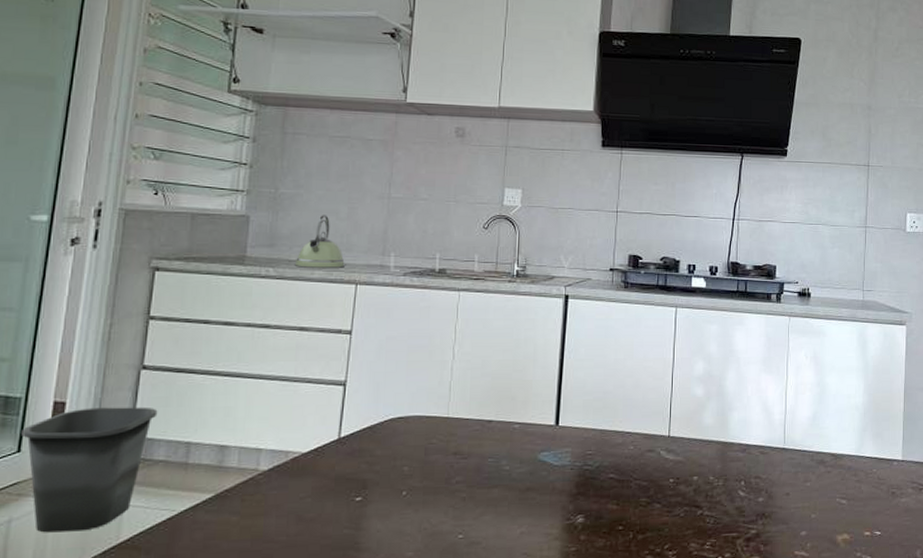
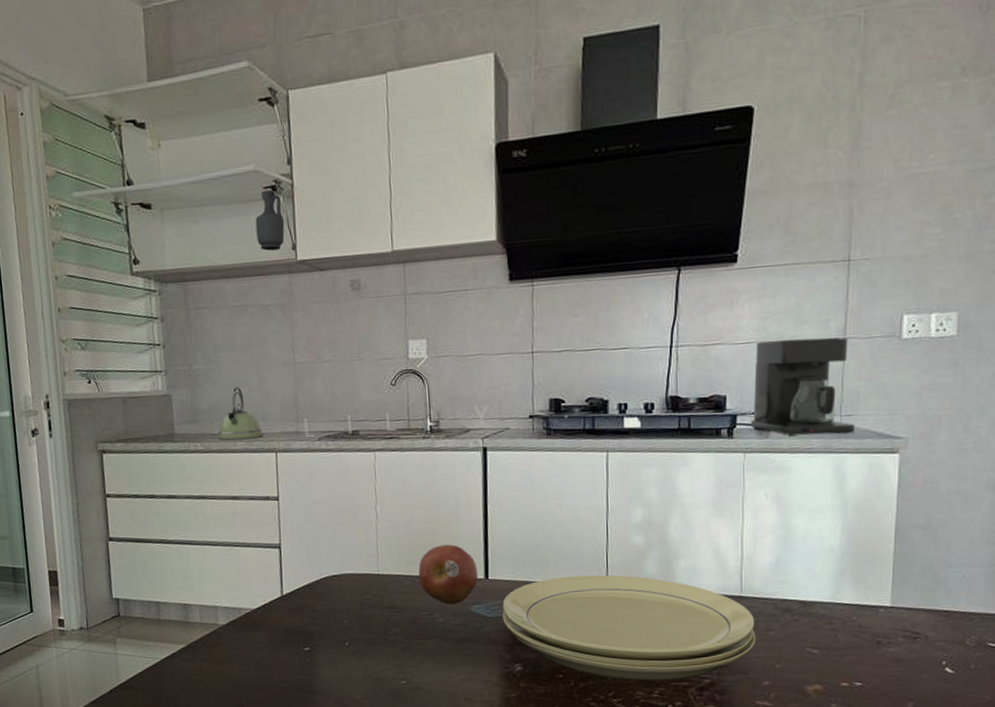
waste bin: present [21,407,158,533] -> none [30,573,129,676]
ceramic jug: none [369,35,399,90] -> present [255,189,285,251]
fruit: none [489,389,549,451] -> present [418,544,479,605]
plate: none [568,424,796,533] -> present [502,574,756,682]
coffee maker: none [794,222,873,306] -> present [750,337,855,436]

